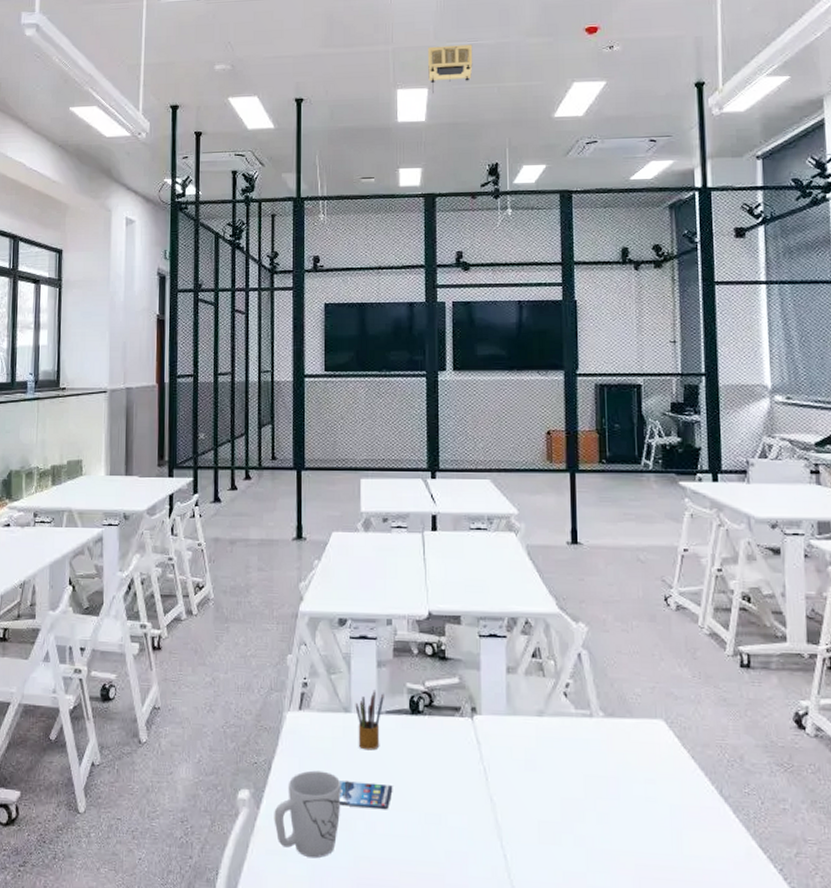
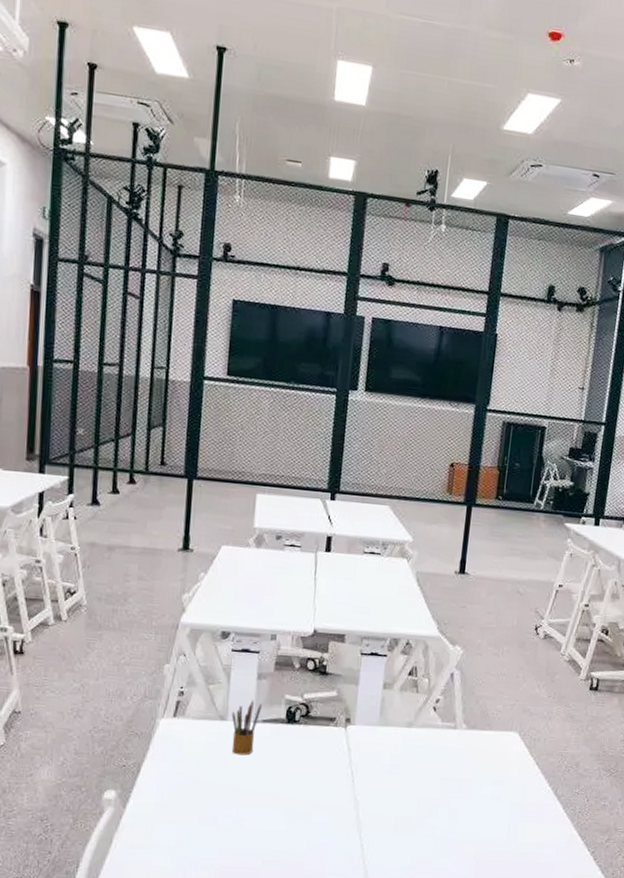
mug: present [274,770,341,858] -> none [140,773,212,851]
smartphone: present [340,781,393,810] -> none [209,782,263,808]
projector: present [428,44,473,94] -> none [374,15,428,75]

